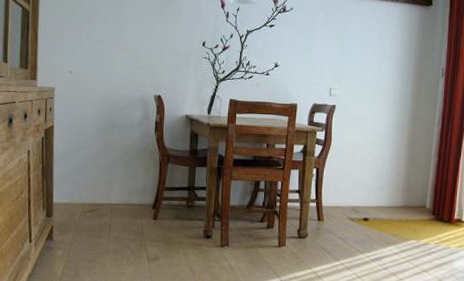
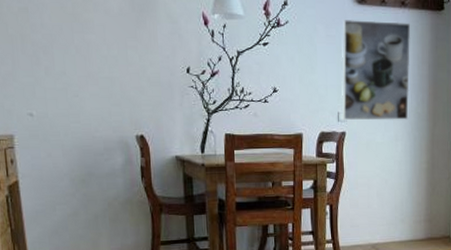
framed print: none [333,9,400,99] -> present [341,20,410,121]

